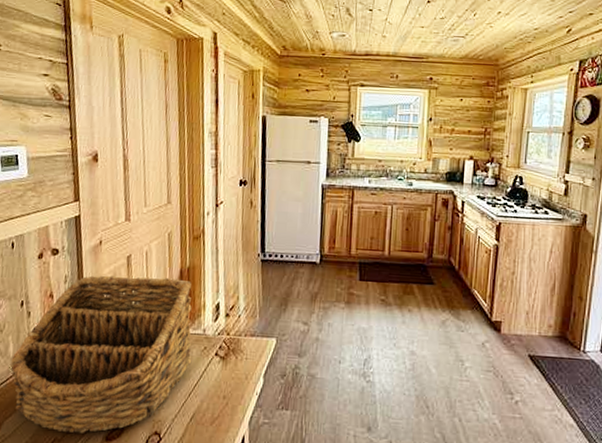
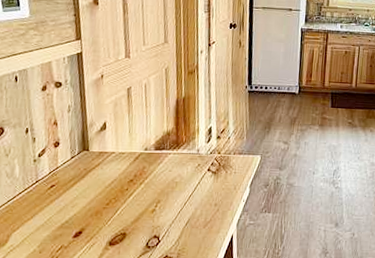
basket: present [10,275,192,433] -> none [17,105,187,240]

